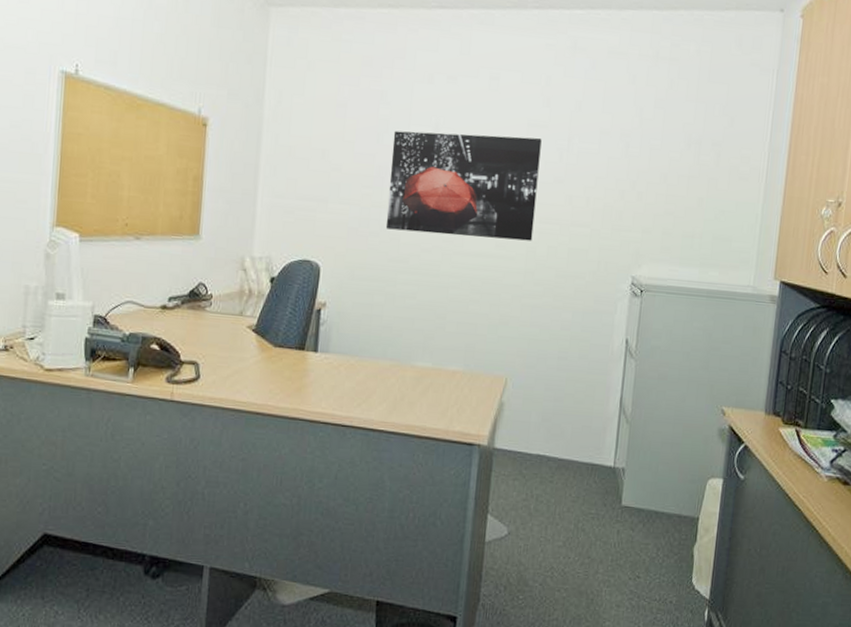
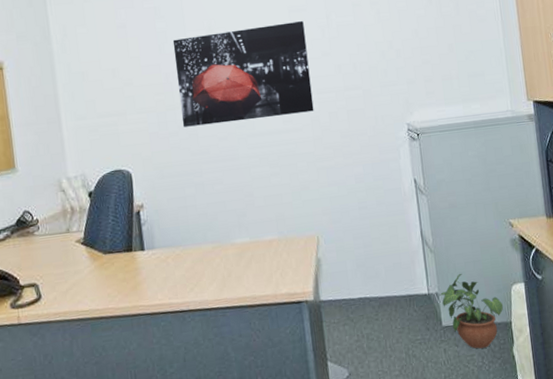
potted plant: none [625,452,694,539] -> present [439,273,504,349]

